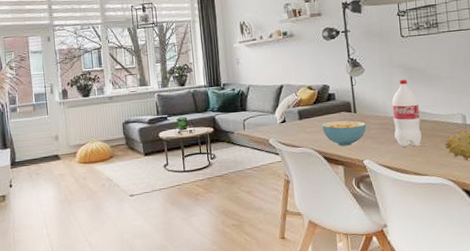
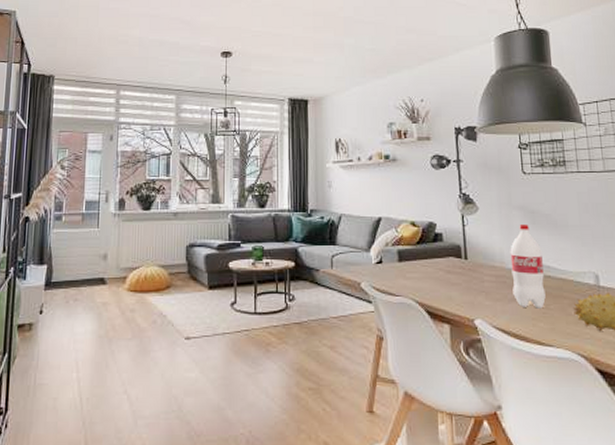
cereal bowl: present [322,120,366,146] -> none [425,268,479,300]

